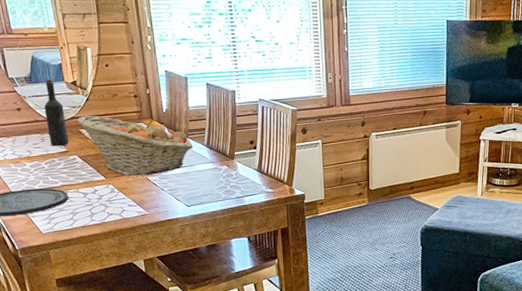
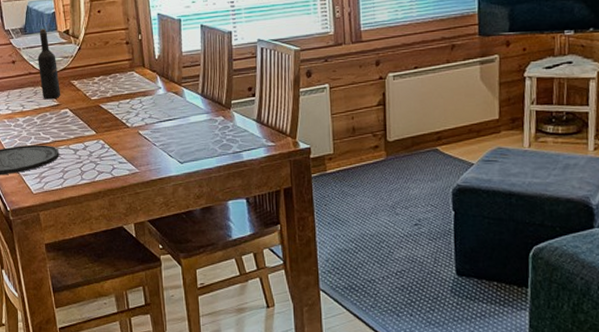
fruit basket: present [76,115,194,176] -> none [68,65,187,130]

